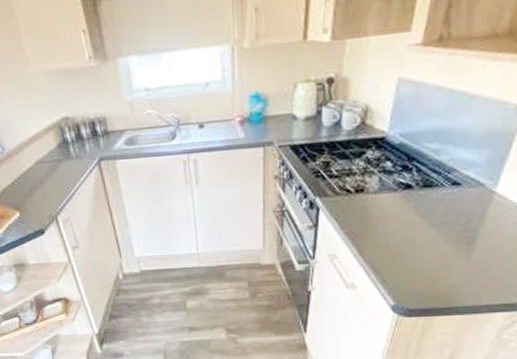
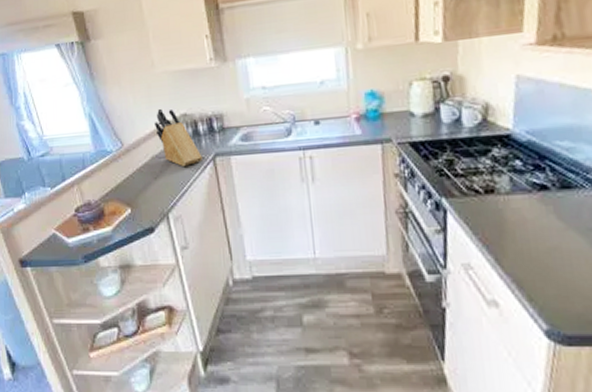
knife block: none [35,111,88,172] -> present [155,108,203,168]

